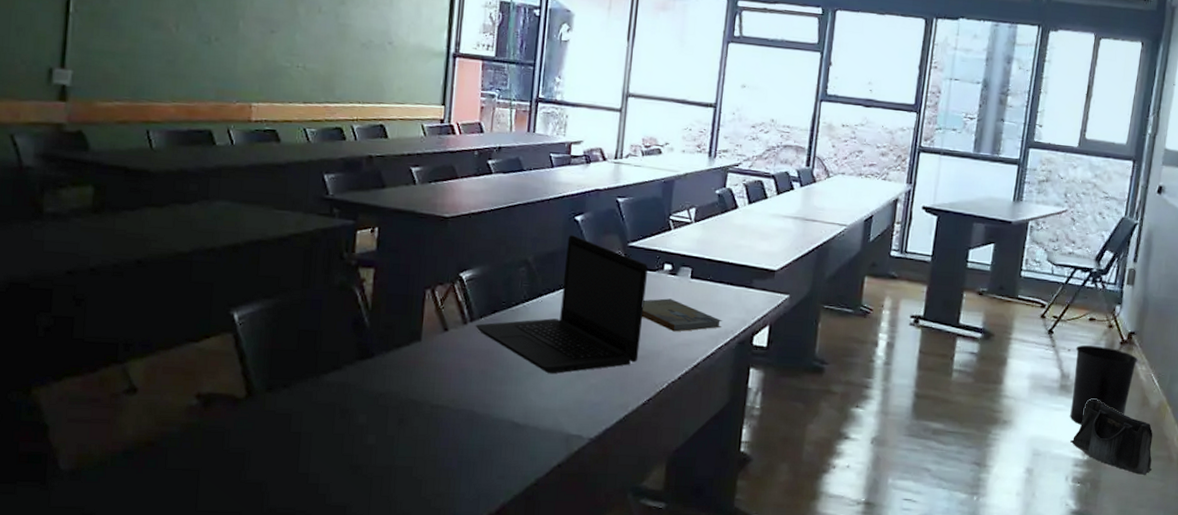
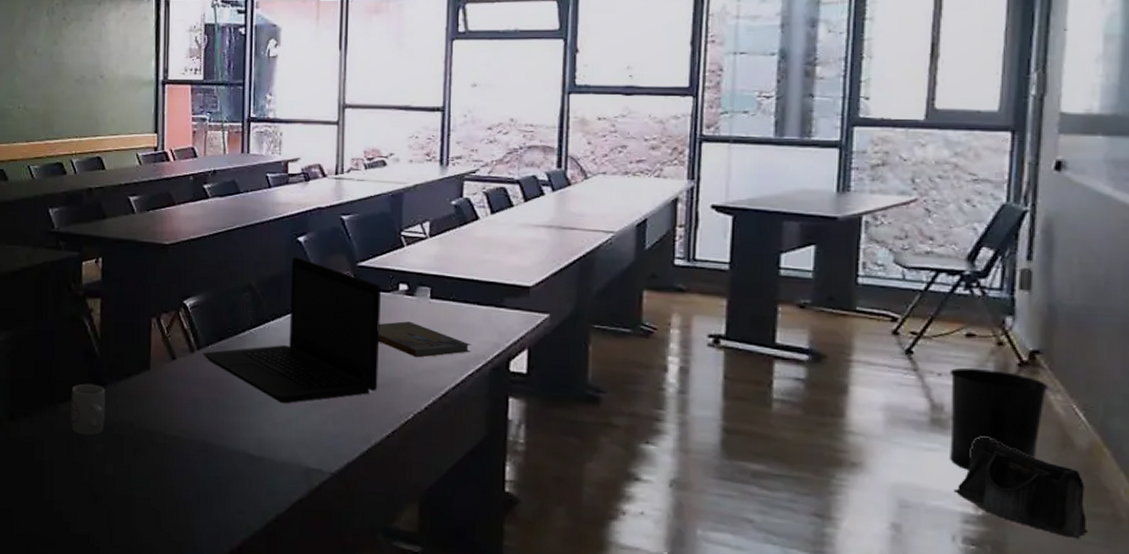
mug: none [333,354,373,407] -> present [70,383,106,436]

